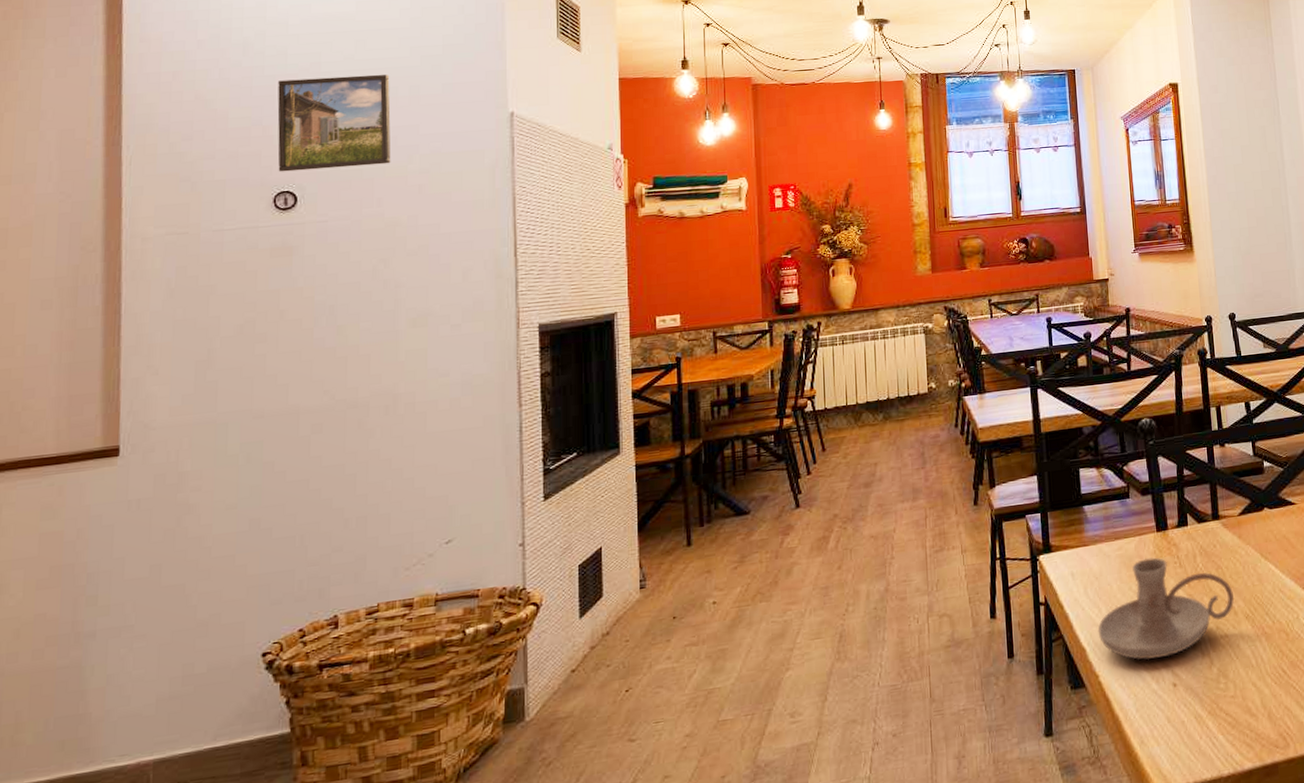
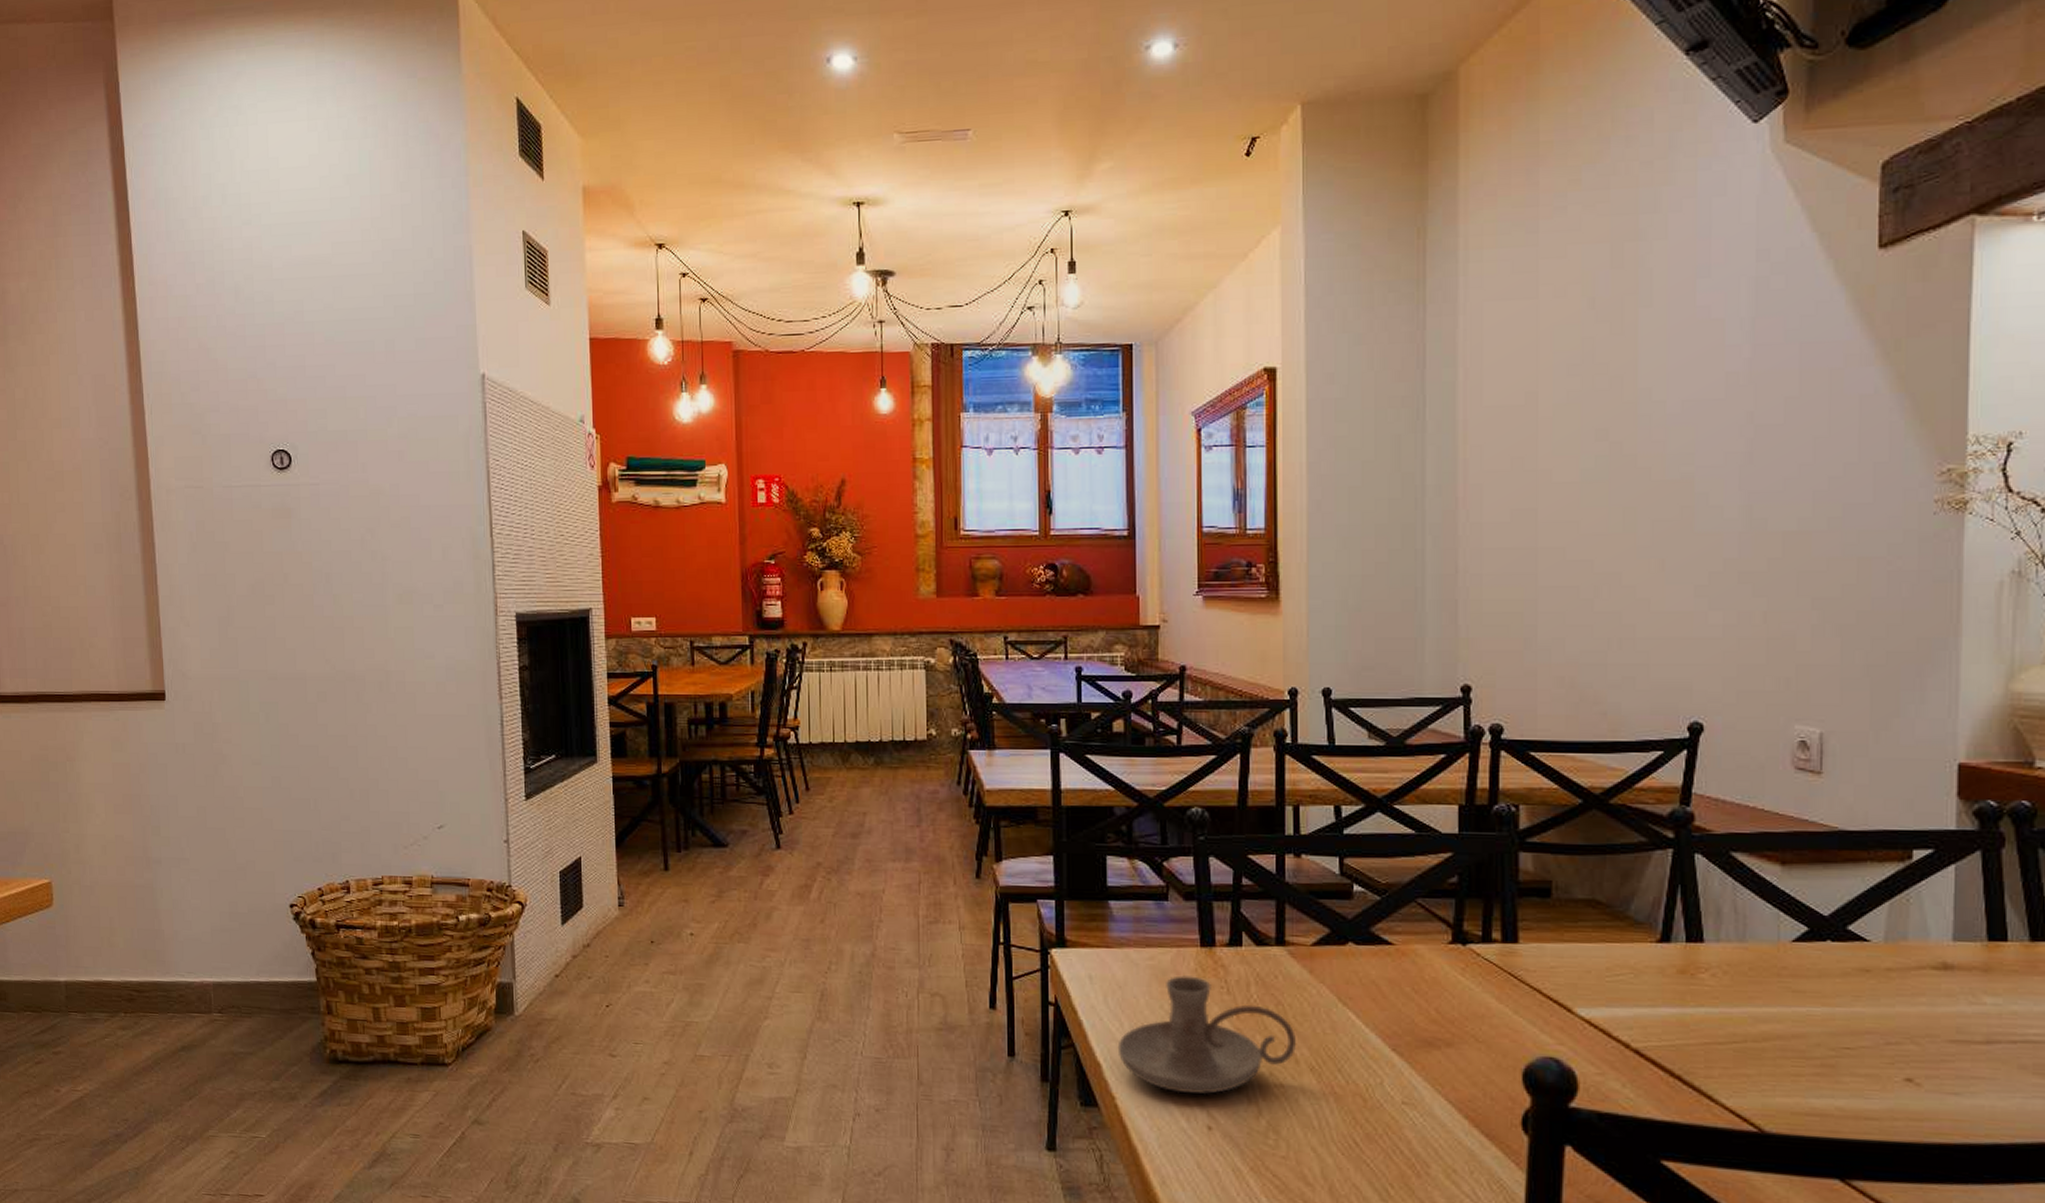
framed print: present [277,74,391,172] -> none [268,325,372,429]

